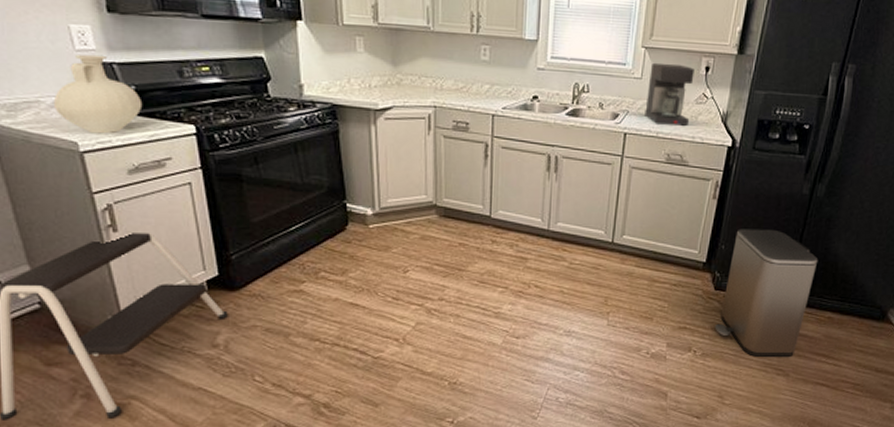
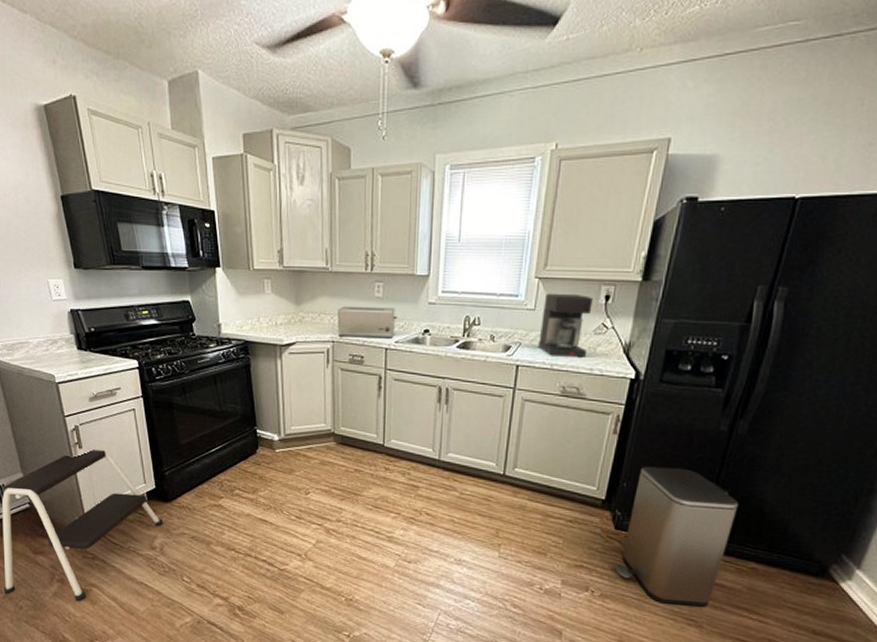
ceramic jug: present [54,54,143,134] -> none [38,303,100,368]
toaster: none [440,68,506,105] -> present [337,305,398,339]

